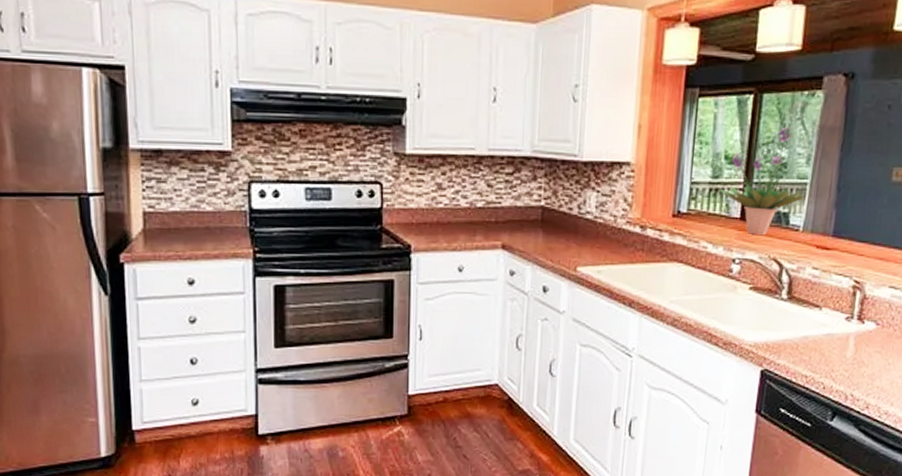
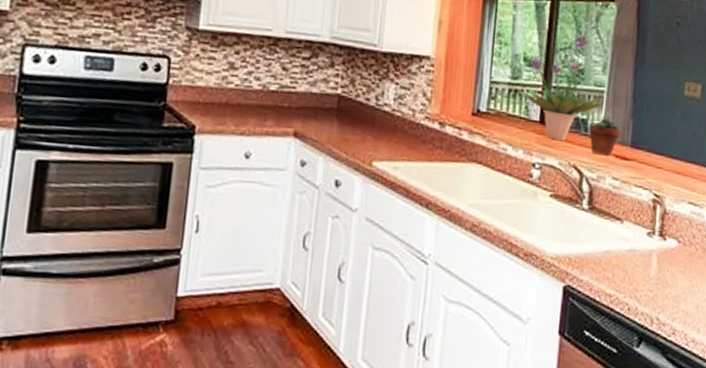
succulent plant: none [789,196,824,247] -> present [588,105,621,156]

